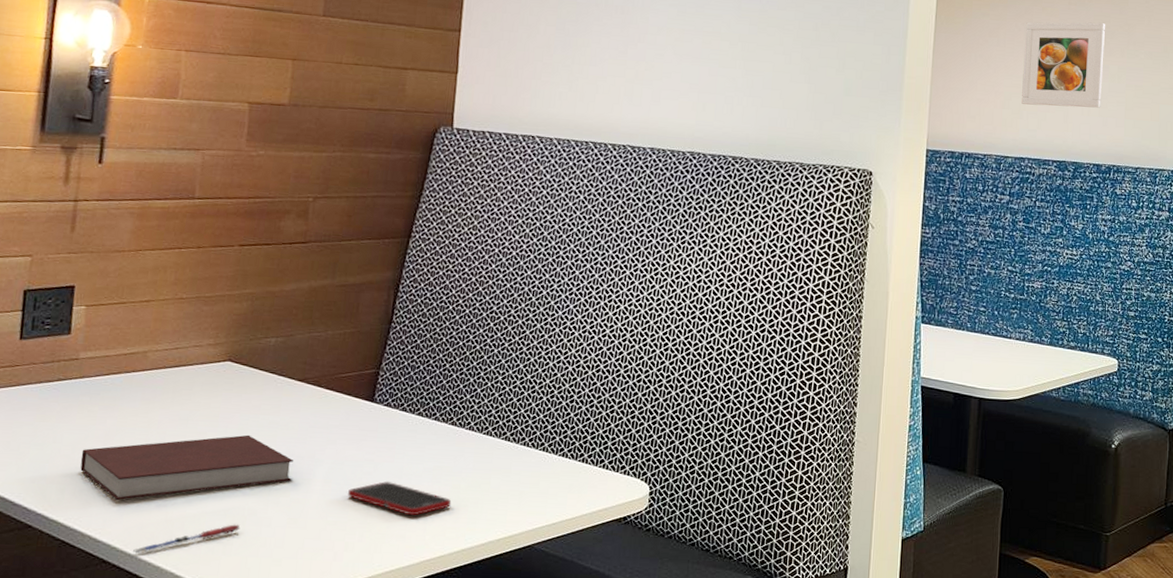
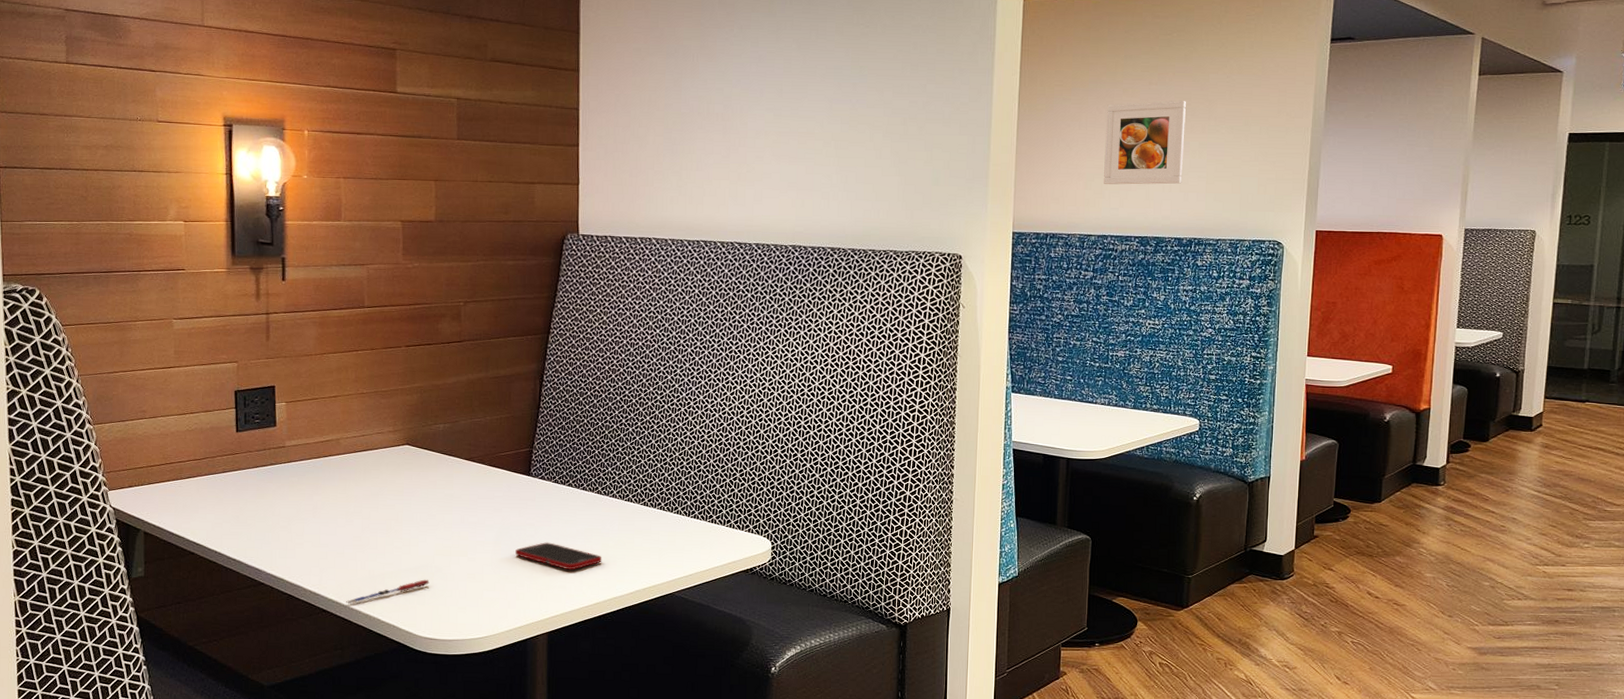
notebook: present [80,434,293,500] -> none [296,506,468,561]

